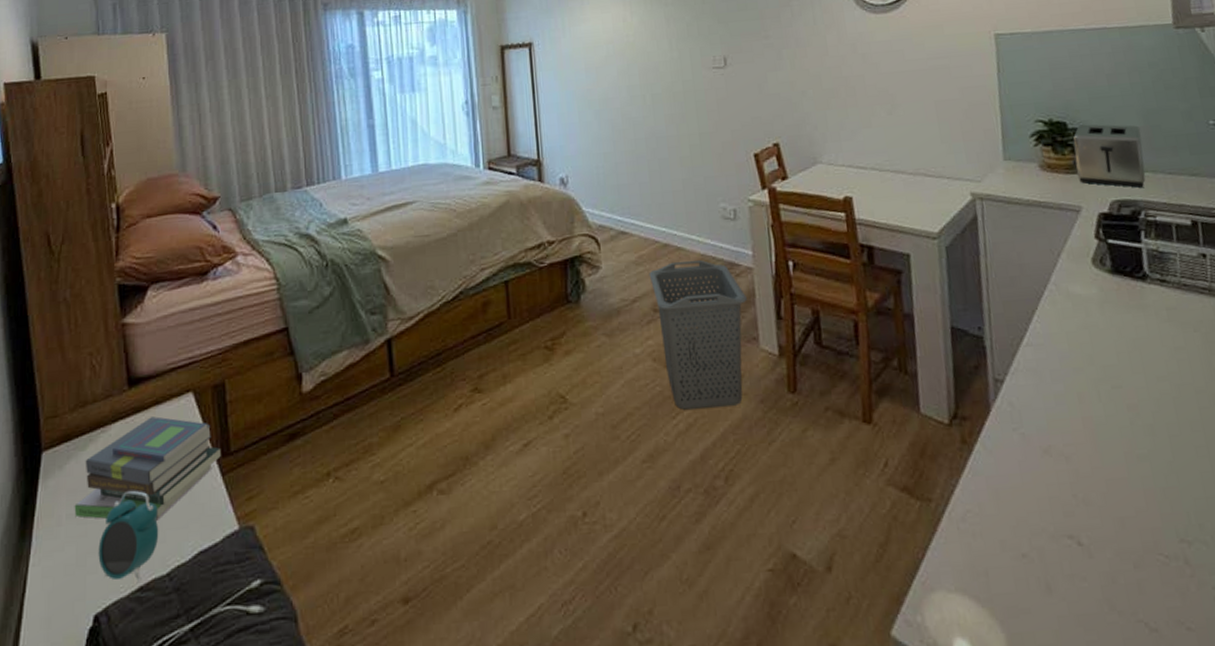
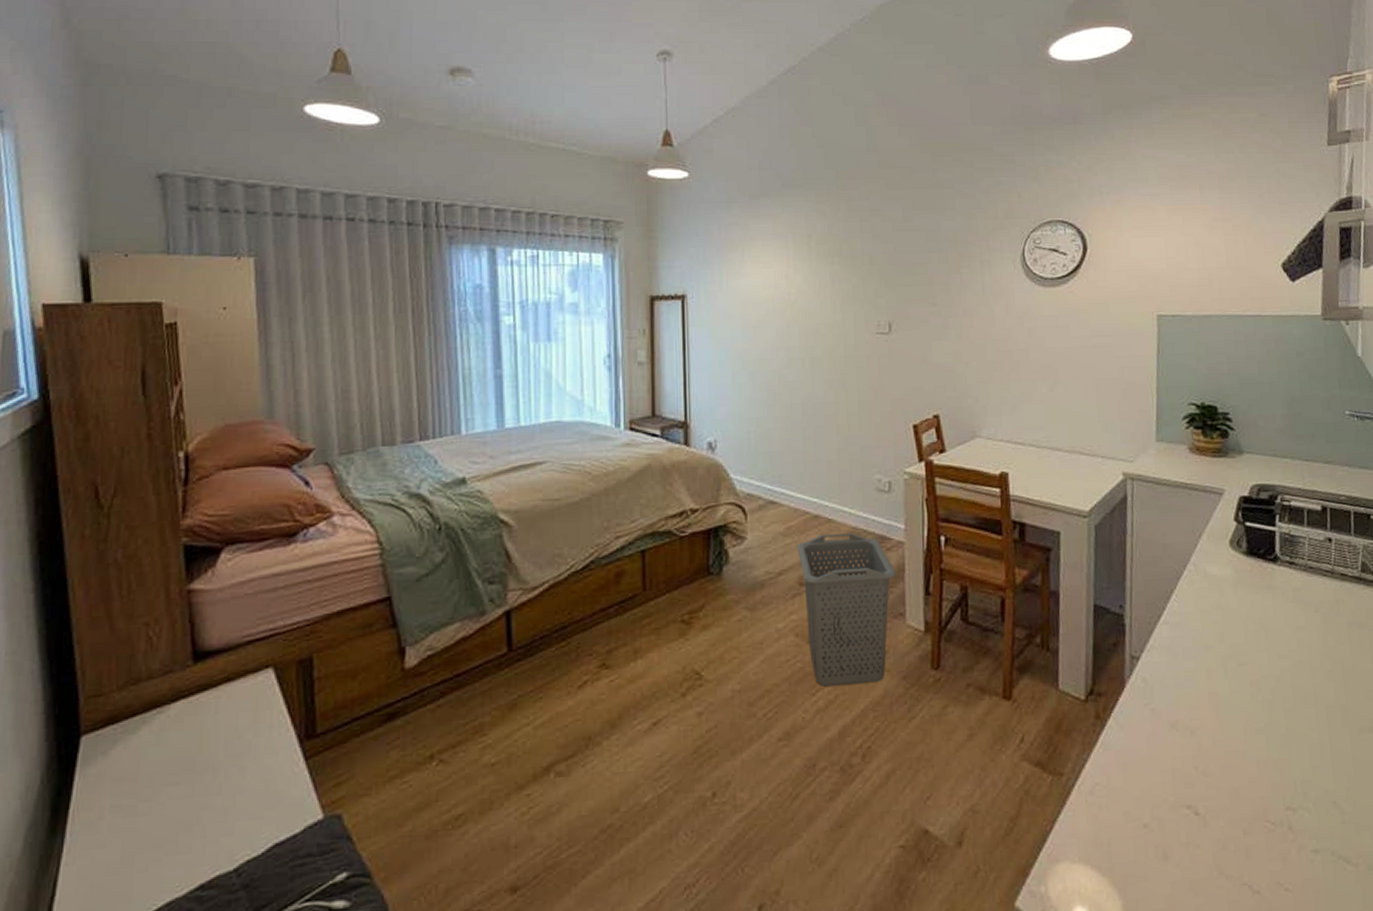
books: present [74,416,221,521] -> none [120,695,305,811]
alarm clock: present [98,490,159,584] -> none [149,777,226,882]
toaster: present [1071,124,1146,188] -> none [1219,409,1285,473]

